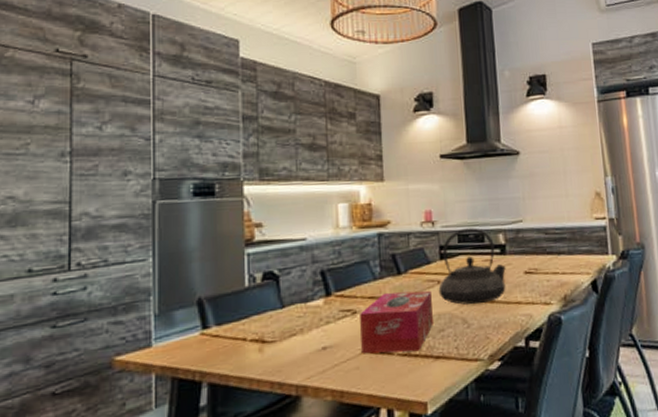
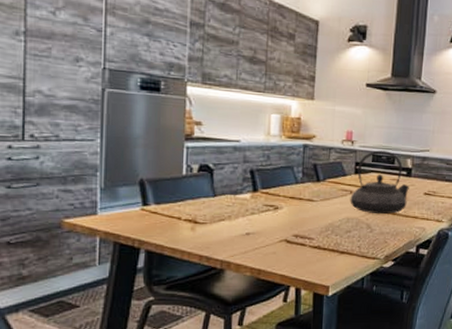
tissue box: present [360,290,433,354] -> none [279,195,344,246]

